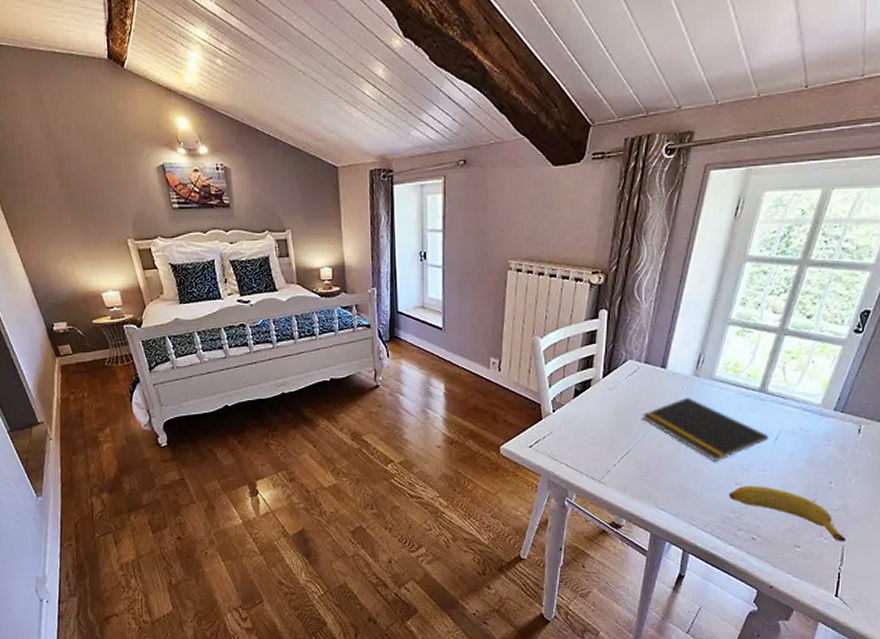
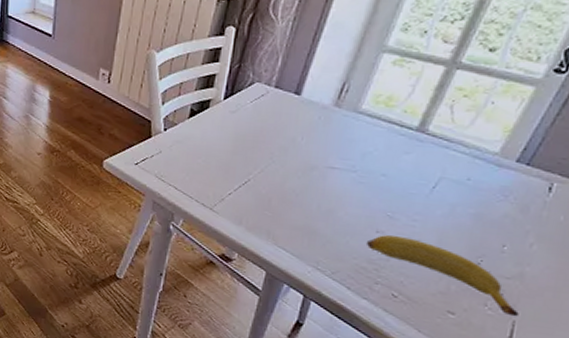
notepad: present [642,397,768,461] -> none [267,129,424,204]

